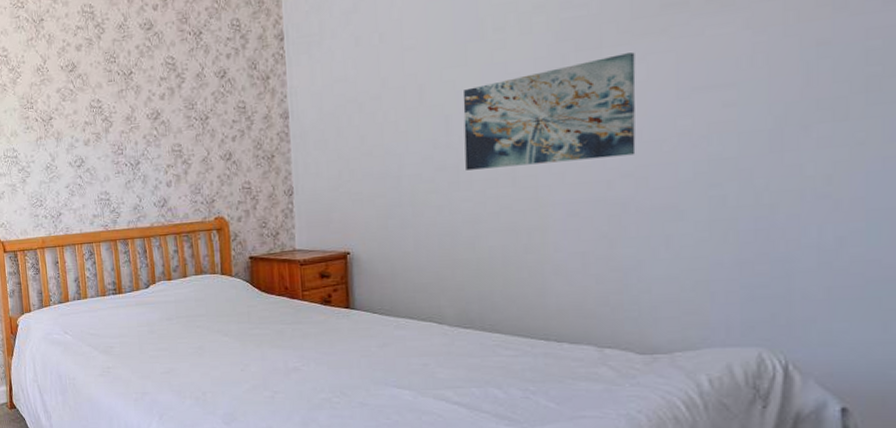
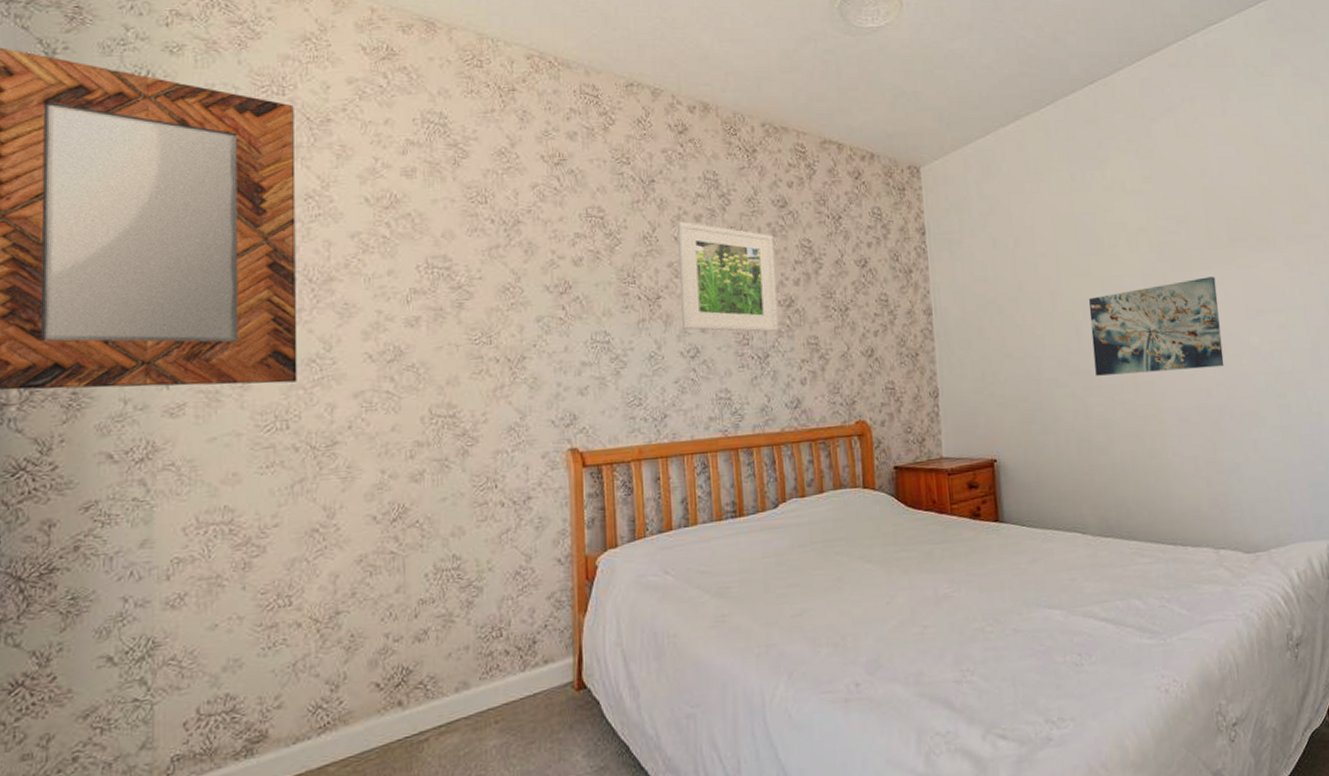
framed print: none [63,52,147,144] -> present [677,221,778,332]

